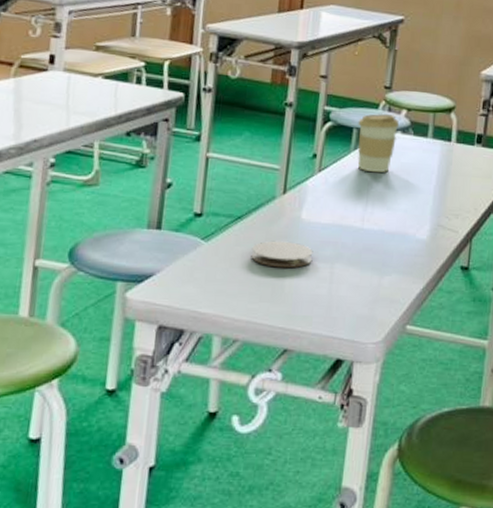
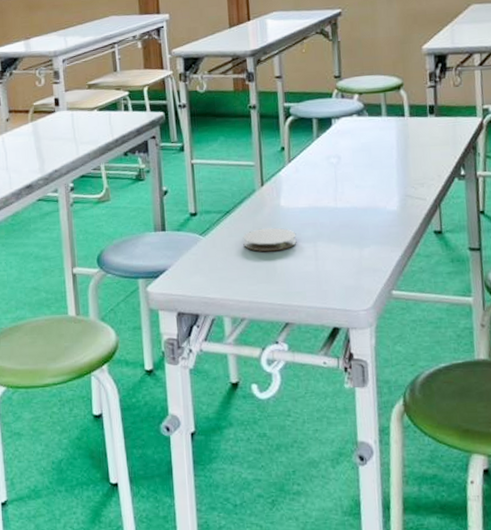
coffee cup: present [357,113,400,173] -> none [316,101,354,156]

